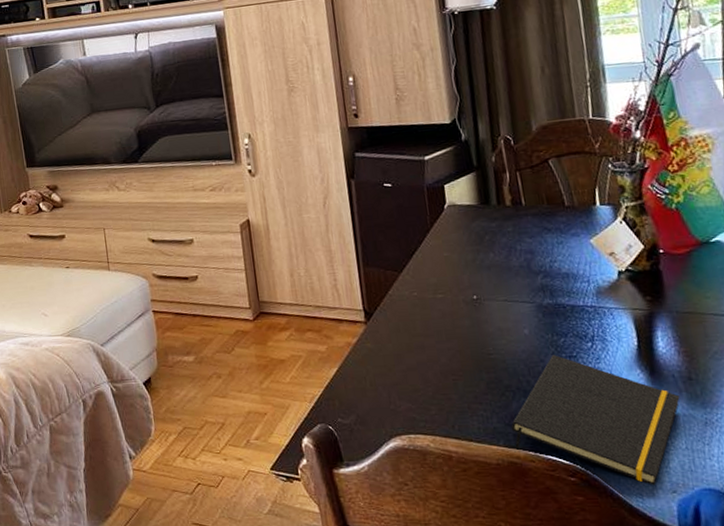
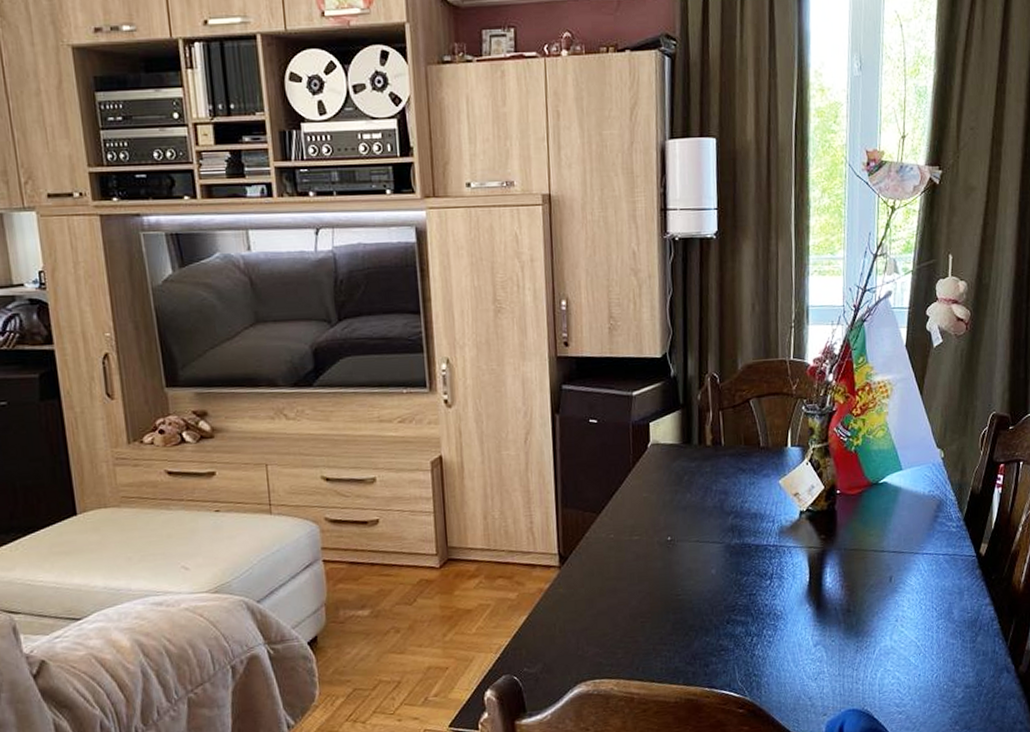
notepad: present [511,355,680,485] -> none [691,593,839,711]

